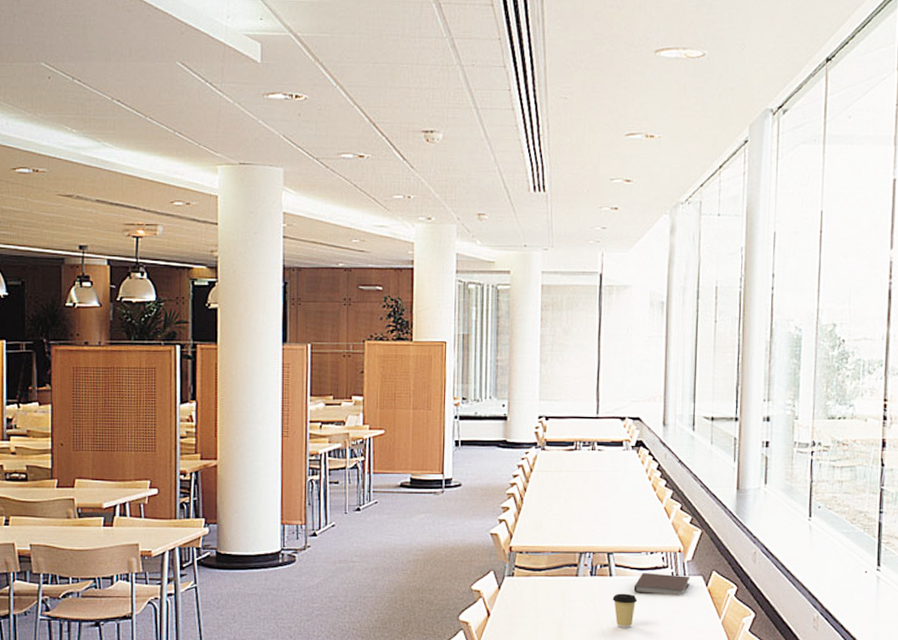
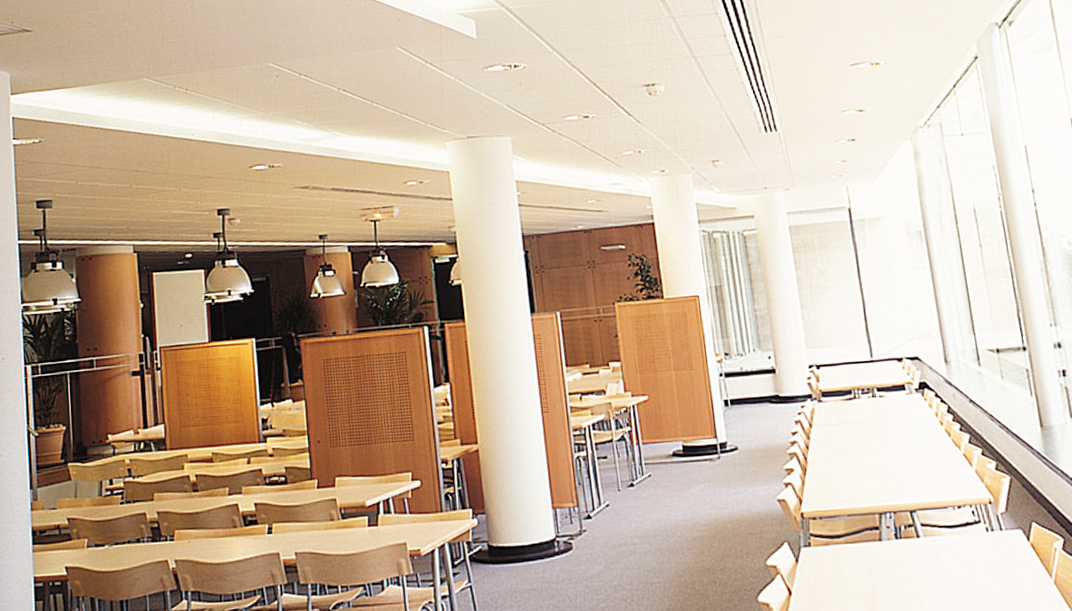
coffee cup: present [612,593,638,628] -> none [924,556,954,597]
notebook: present [633,573,690,595] -> none [946,530,1010,556]

